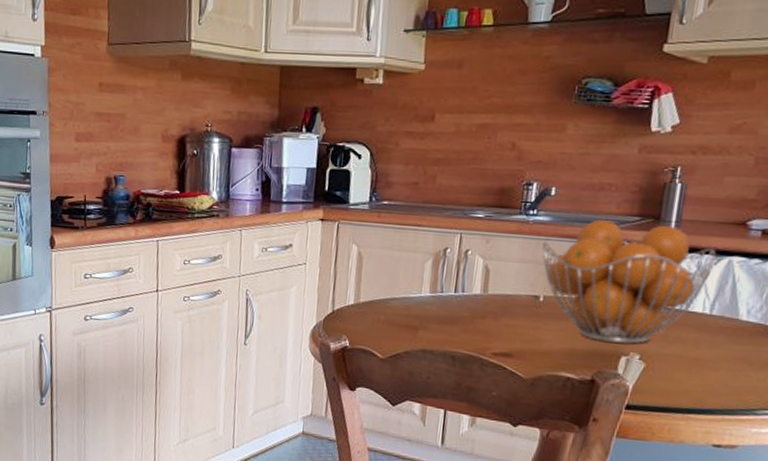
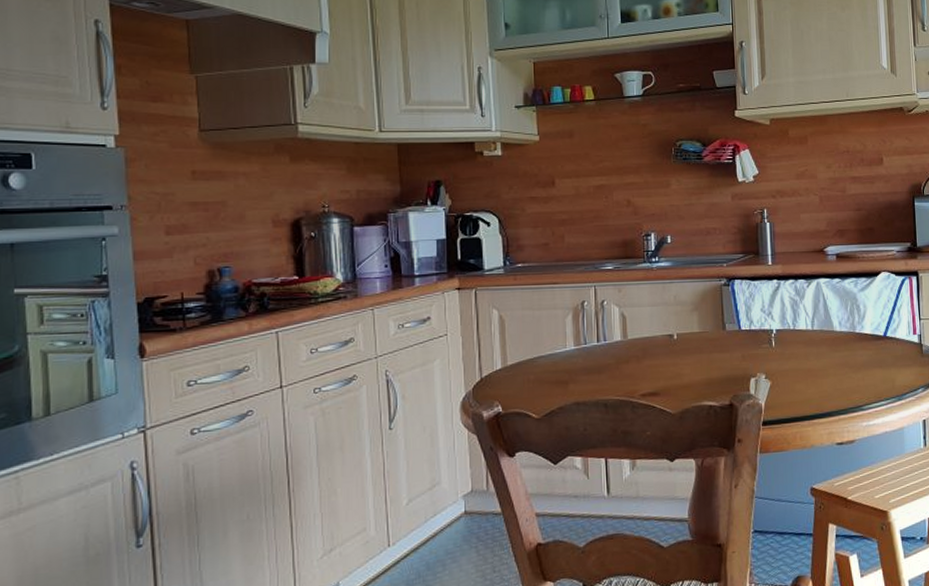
fruit basket: present [542,218,716,345] -> none [667,258,807,367]

